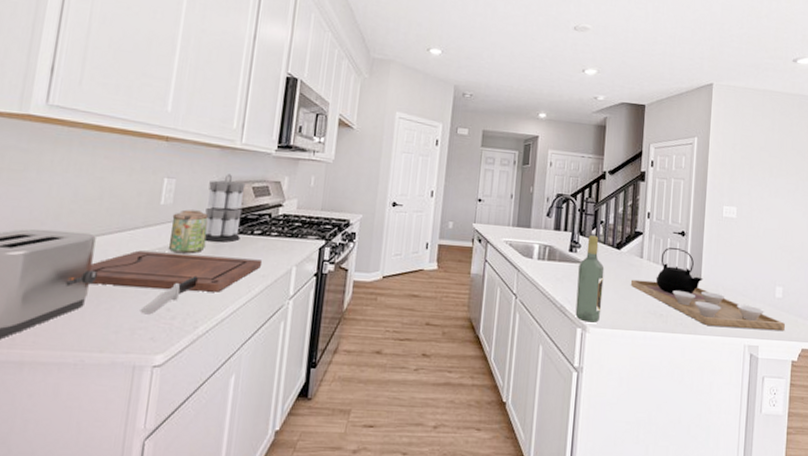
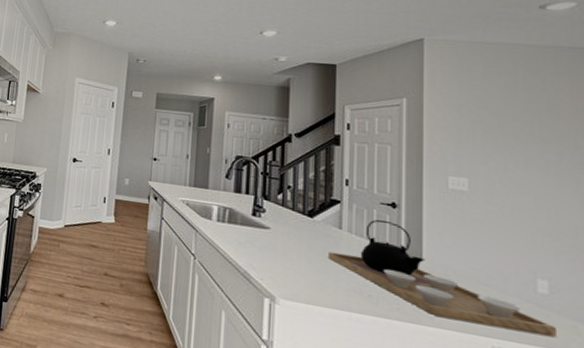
wine bottle: present [575,235,605,324] -> none [261,200,295,295]

